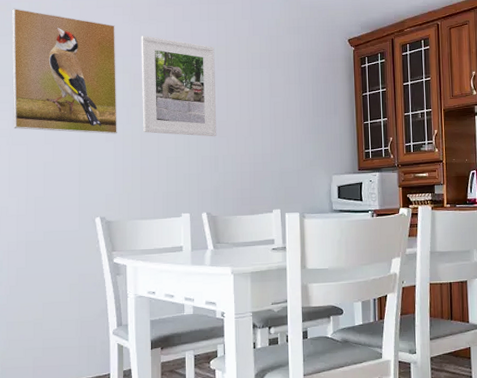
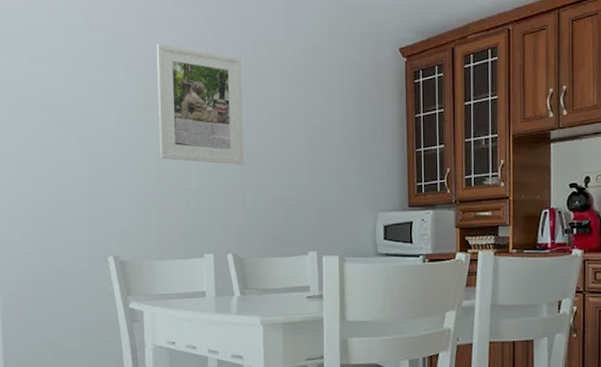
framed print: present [12,8,117,135] -> none [10,10,131,161]

